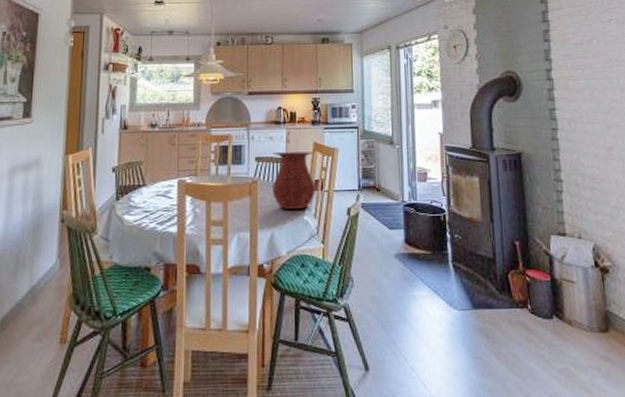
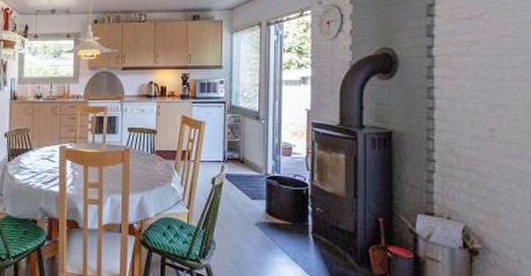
vase: present [273,152,316,209] -> none [143,124,183,176]

